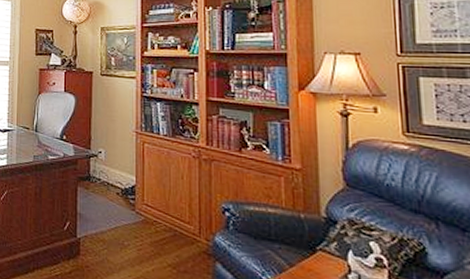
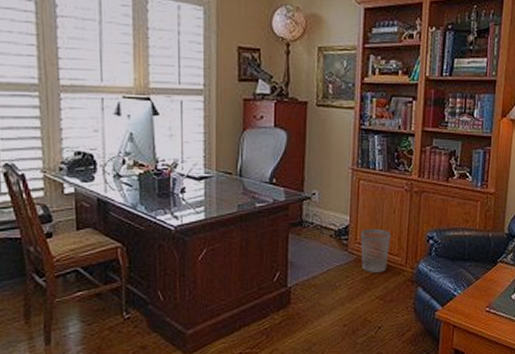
wastebasket: none [147,191,180,239] -> present [360,228,391,274]

